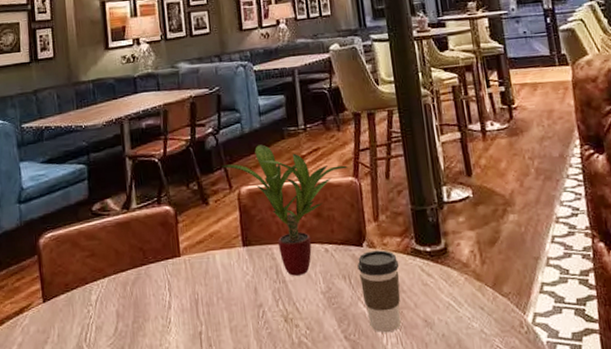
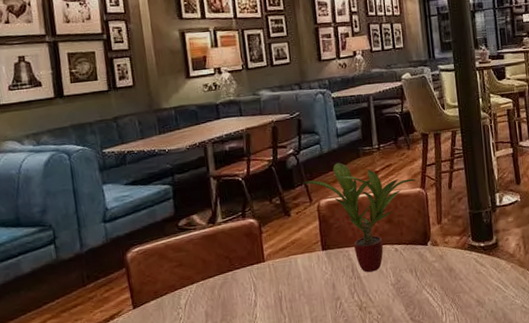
coffee cup: present [357,250,401,333] -> none [422,247,458,313]

